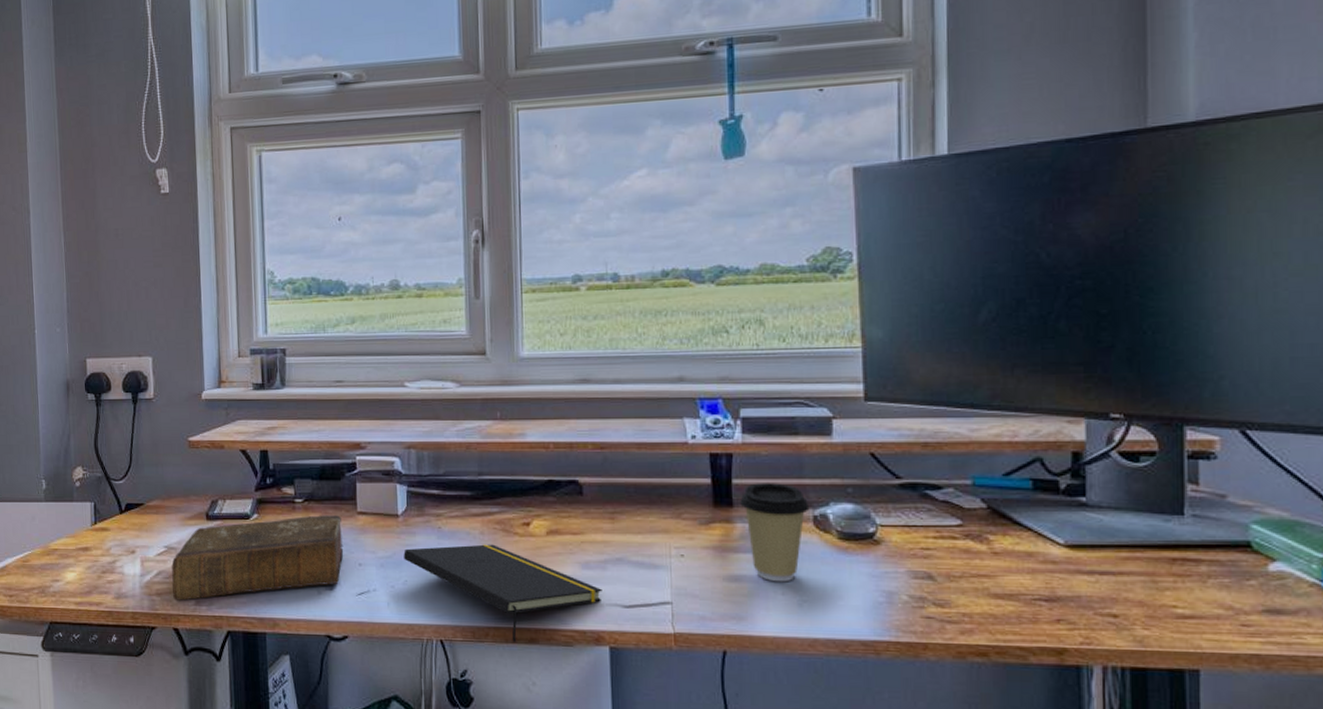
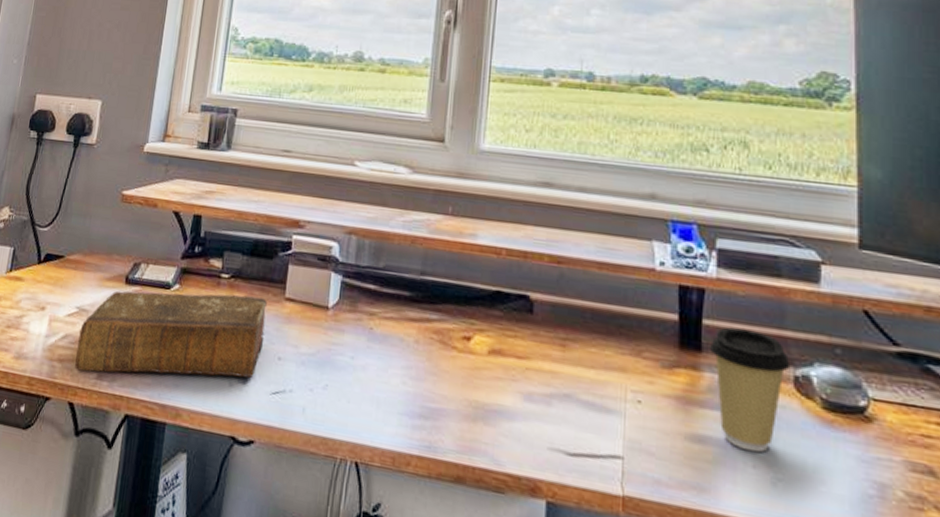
notepad: present [403,544,602,642] -> none [327,347,545,478]

